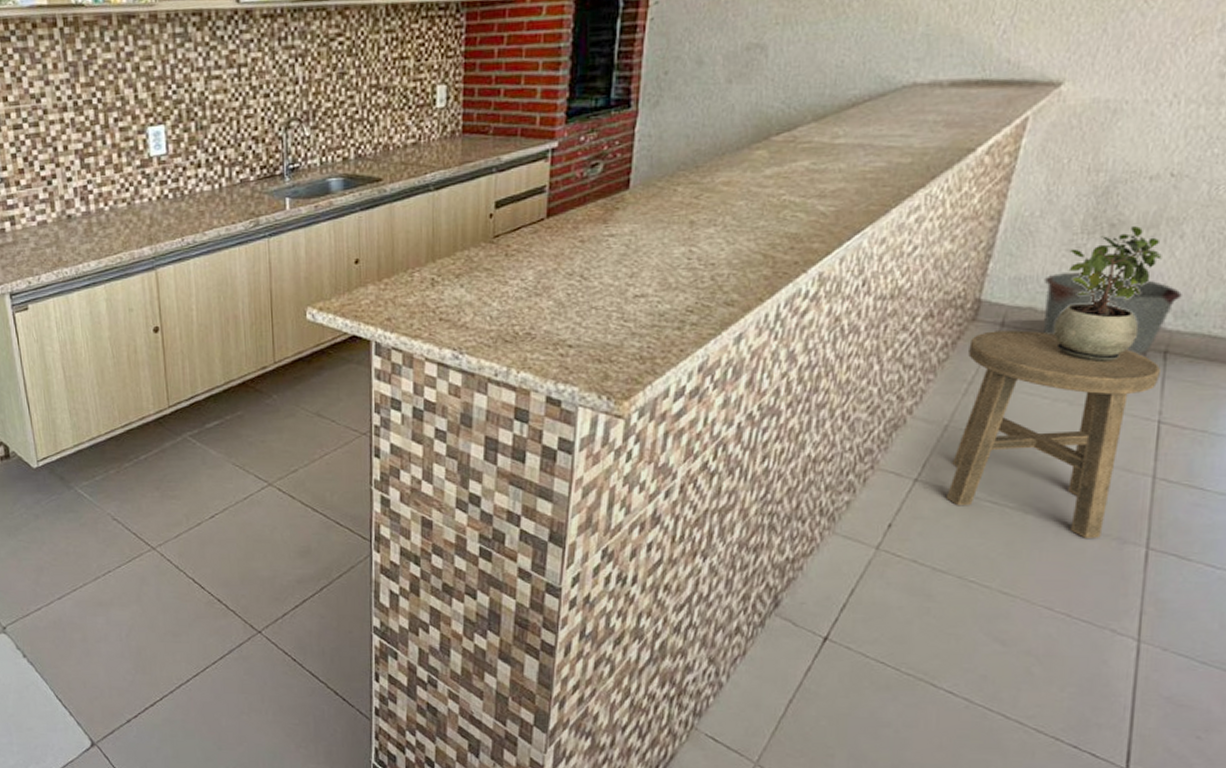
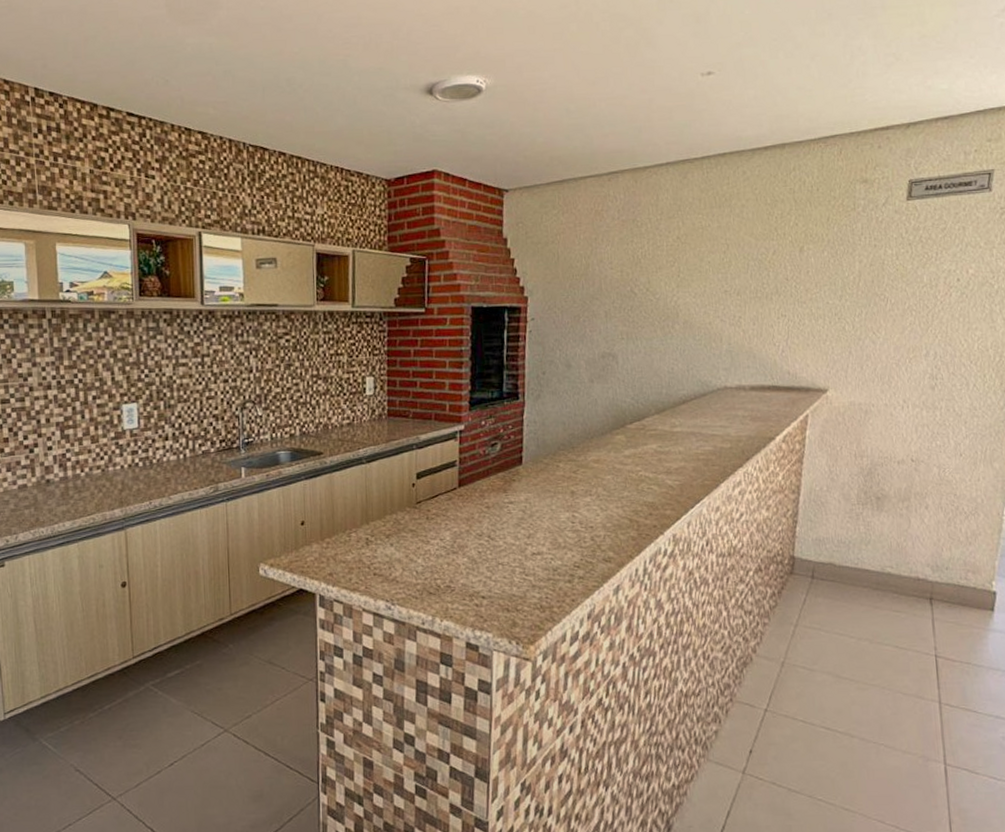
stool: present [945,330,1160,538] -> none [790,581,930,757]
bucket: present [1044,272,1182,357] -> none [837,535,934,603]
potted plant: present [1053,226,1162,363] -> none [849,499,916,608]

